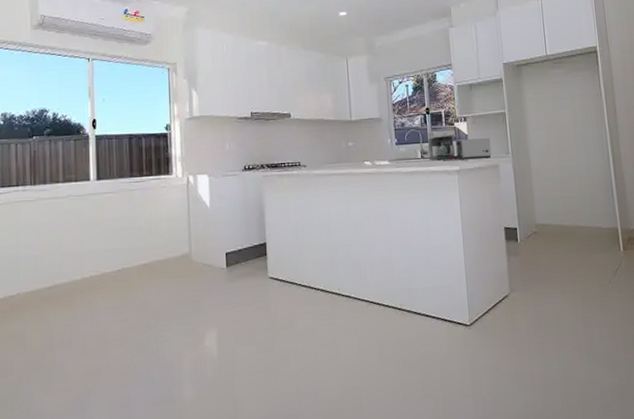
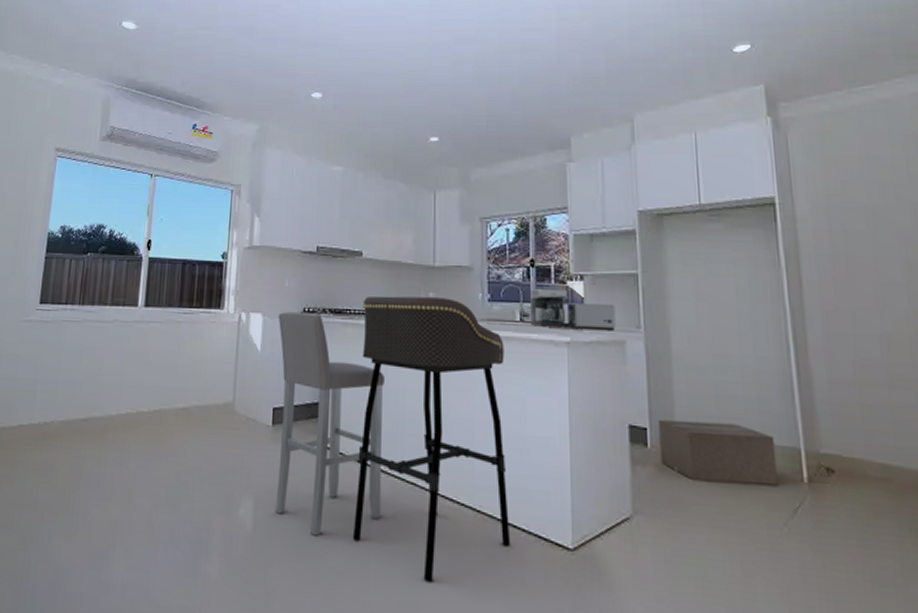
bar stool: none [222,169,324,351] -> present [275,311,384,536]
bar stool: none [294,145,425,369] -> present [352,296,511,582]
cardboard box: none [525,216,605,262] -> present [659,419,779,486]

